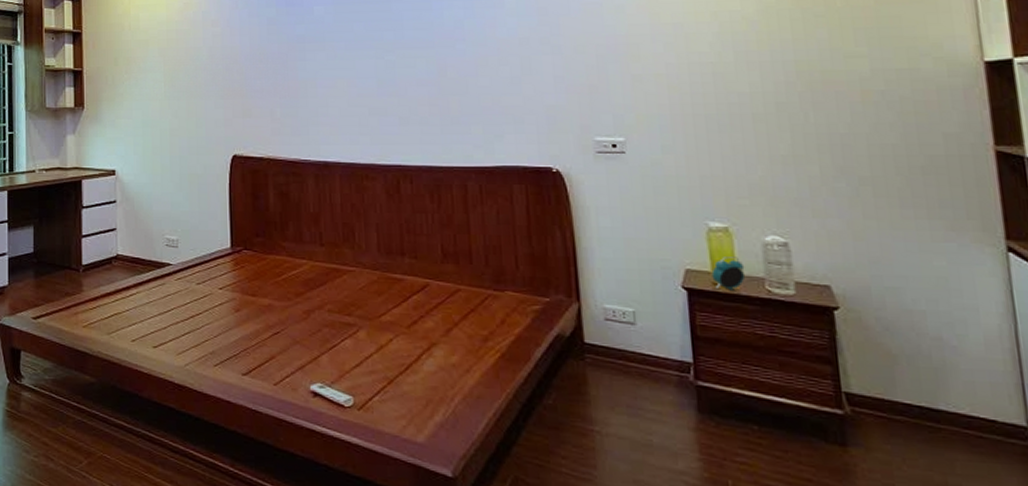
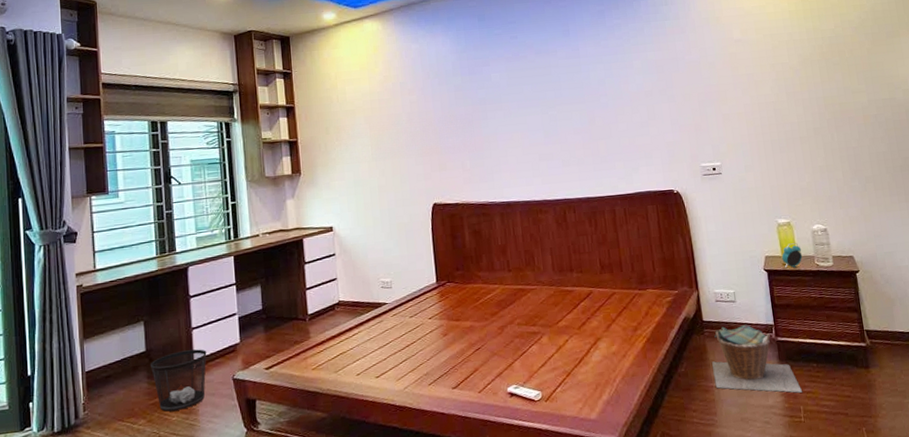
laundry basket: none [594,354,734,462] -> present [712,325,803,393]

